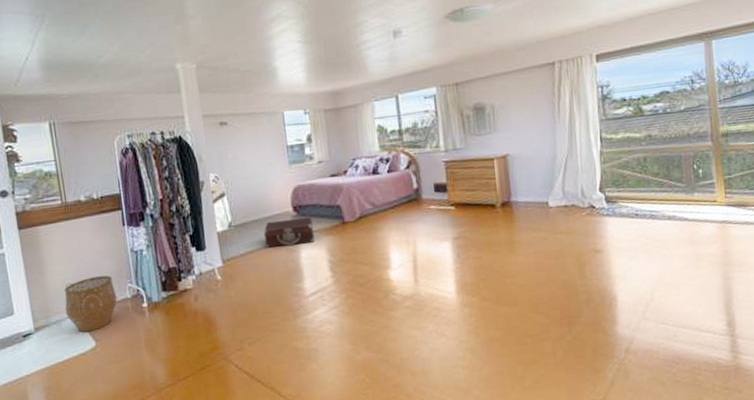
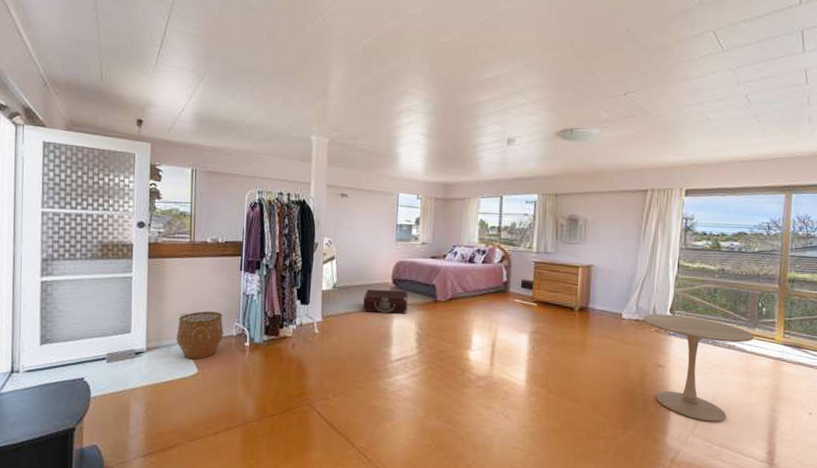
side table: none [572,192,695,302] -> present [643,313,755,422]

